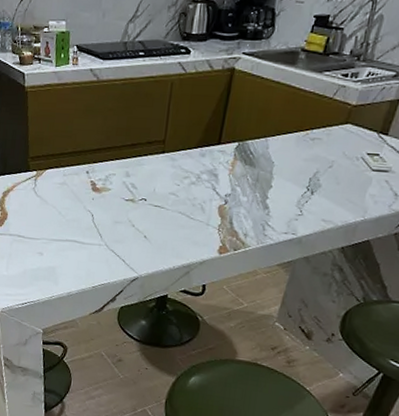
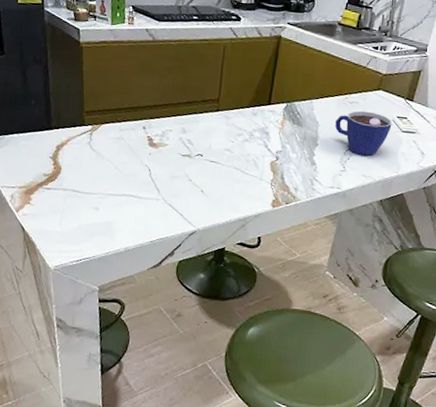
cup: none [293,148,361,199] -> present [335,110,392,157]

